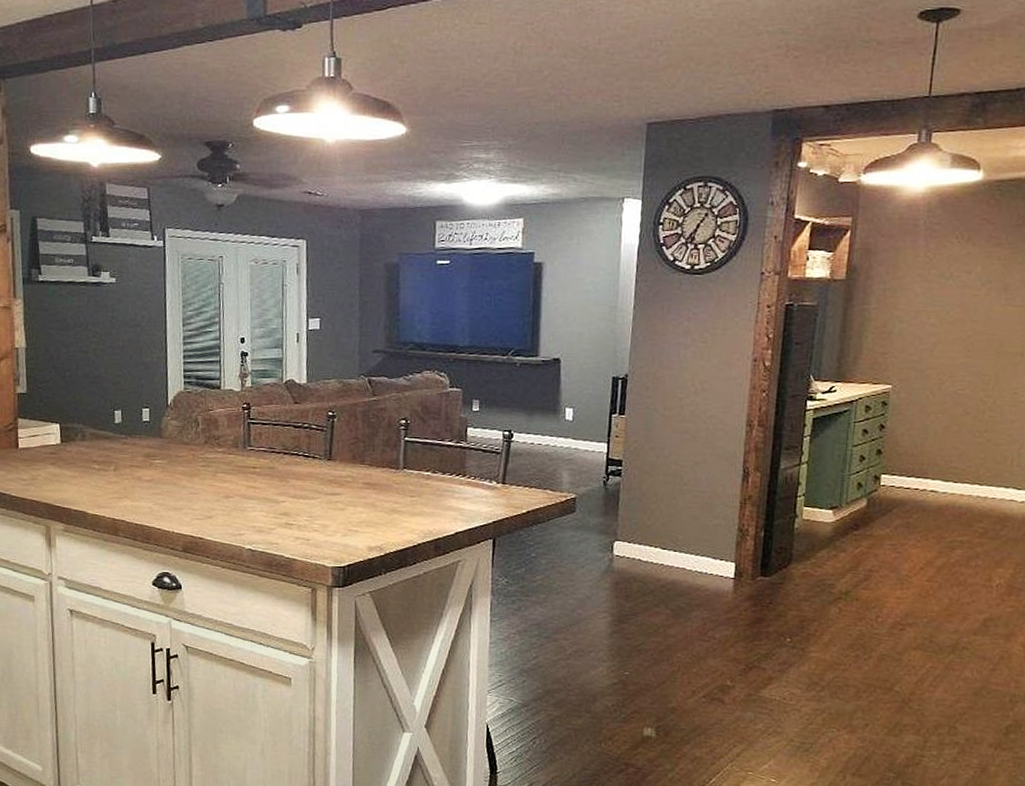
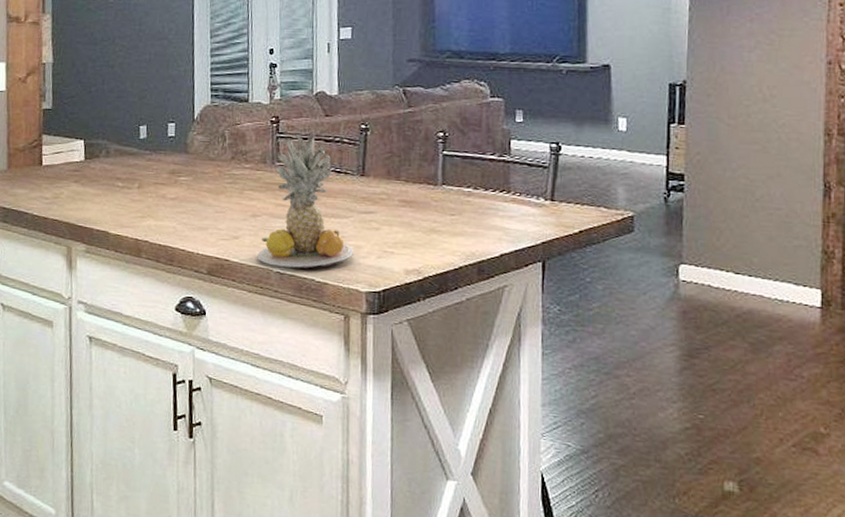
succulent plant: none [229,418,321,546] -> present [256,131,355,269]

